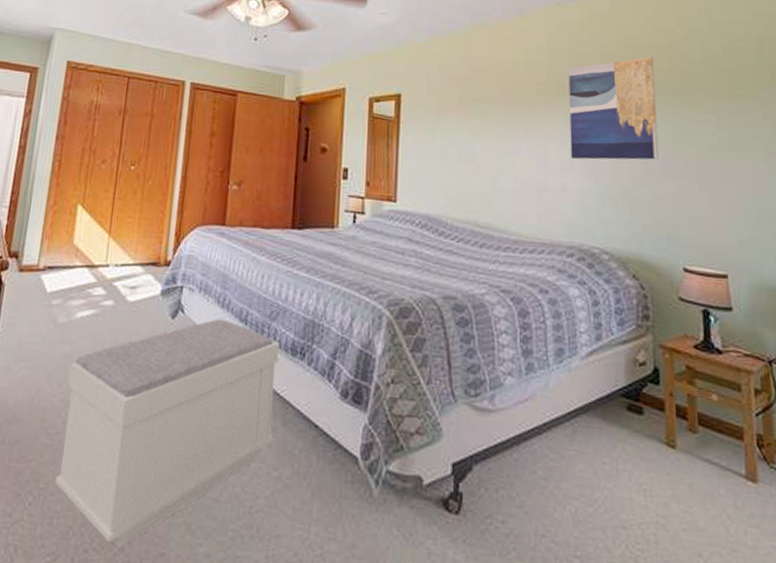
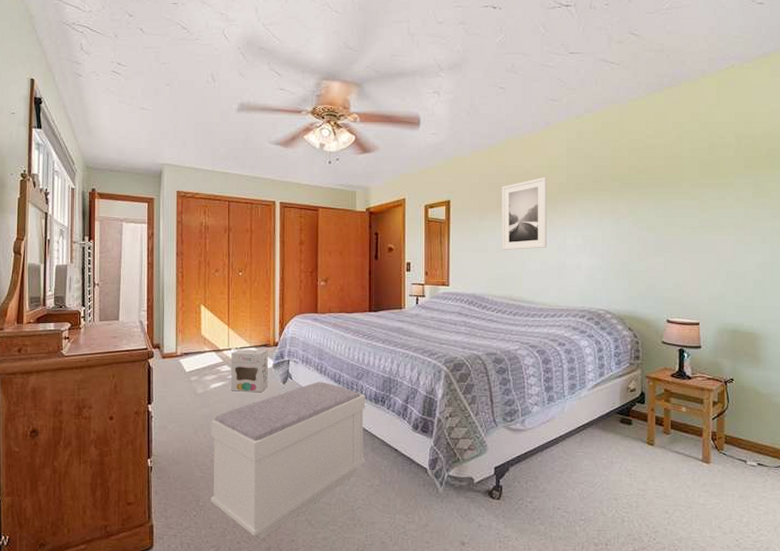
cardboard box: none [102,267,156,329] -> present [231,349,269,393]
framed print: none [465,73,523,162] -> present [502,177,547,250]
wall art: present [569,57,659,160] -> none [584,157,653,243]

